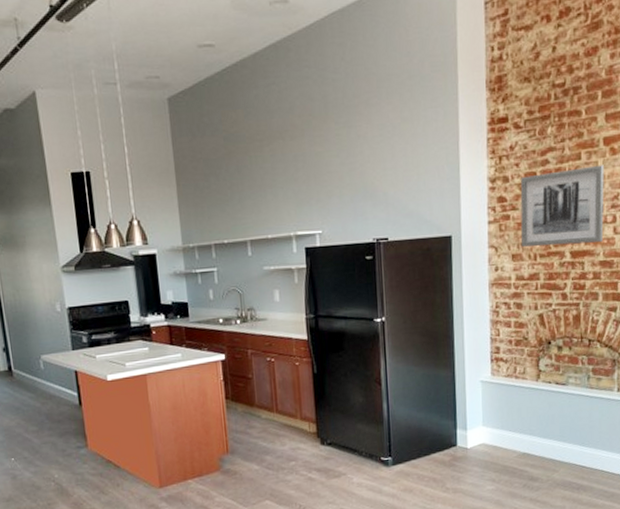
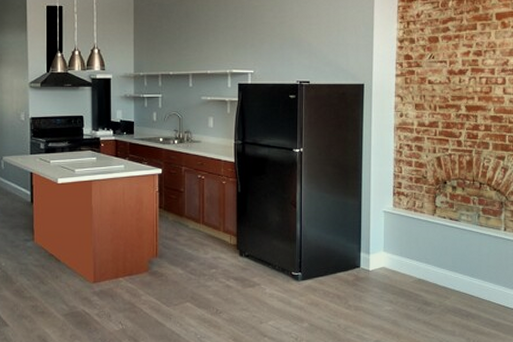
wall art: present [520,165,604,247] -> none [423,35,496,99]

